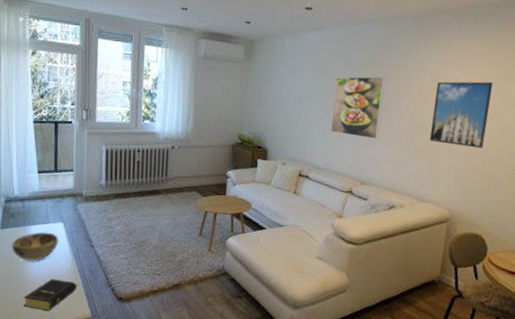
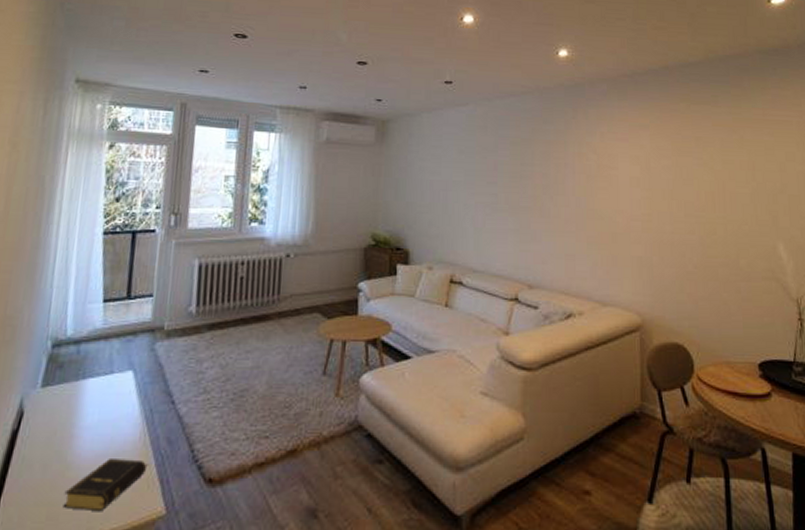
decorative bowl: present [12,232,59,261] -> none [54,387,126,433]
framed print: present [331,76,386,139] -> none [485,154,544,230]
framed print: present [429,81,494,149] -> none [603,155,667,234]

